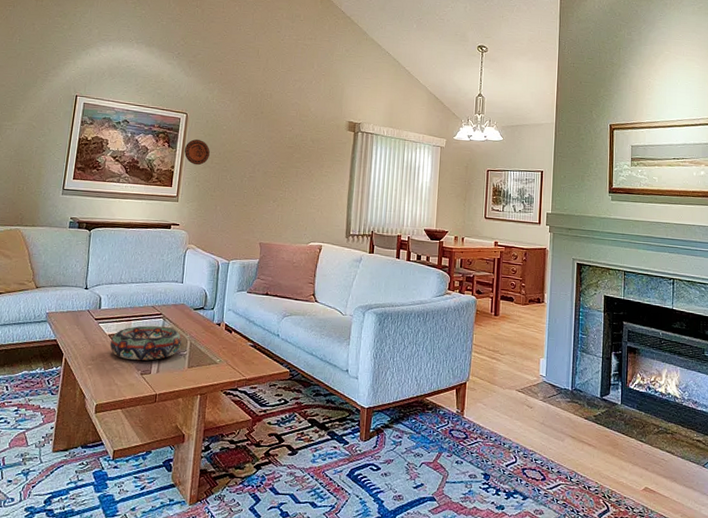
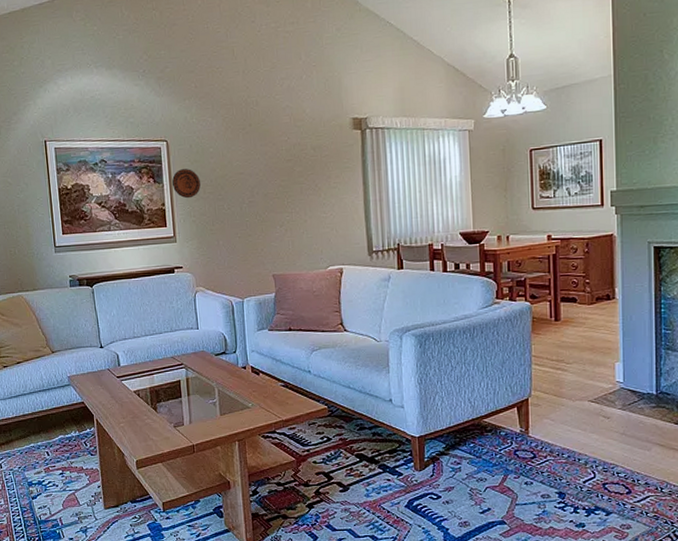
decorative bowl: present [109,325,182,361] -> none [136,377,209,414]

